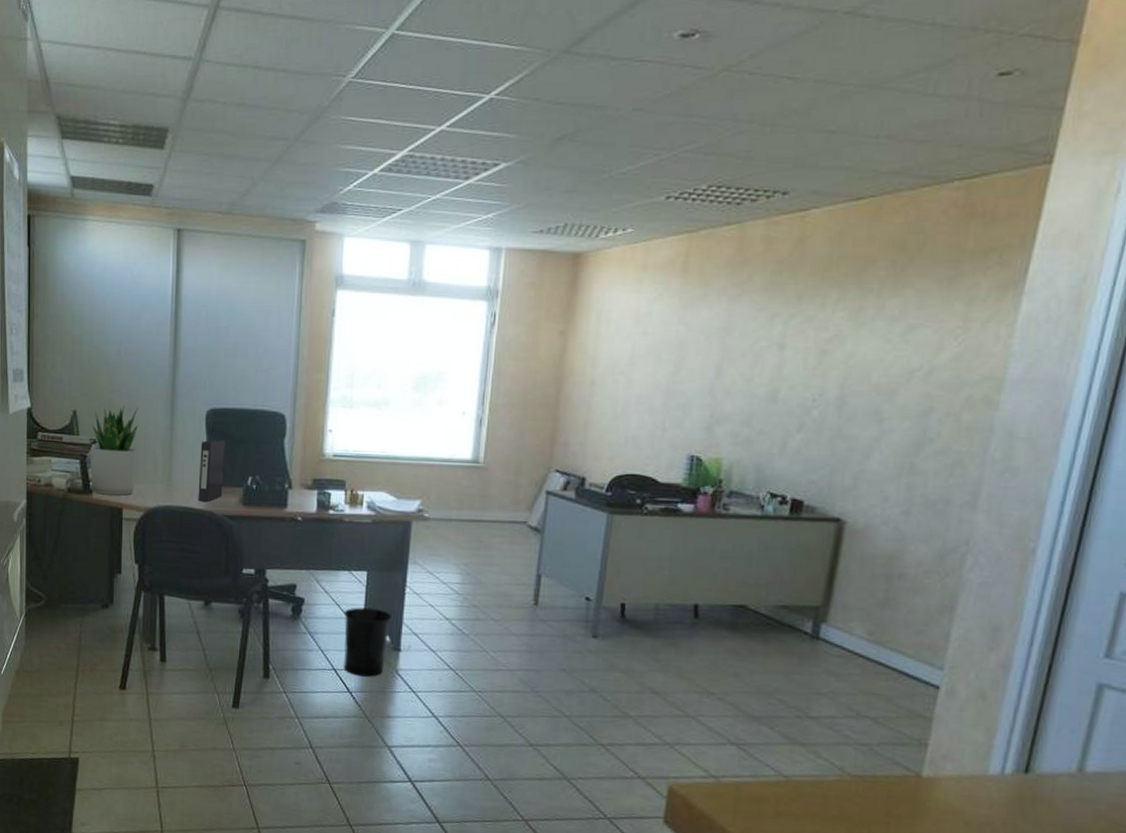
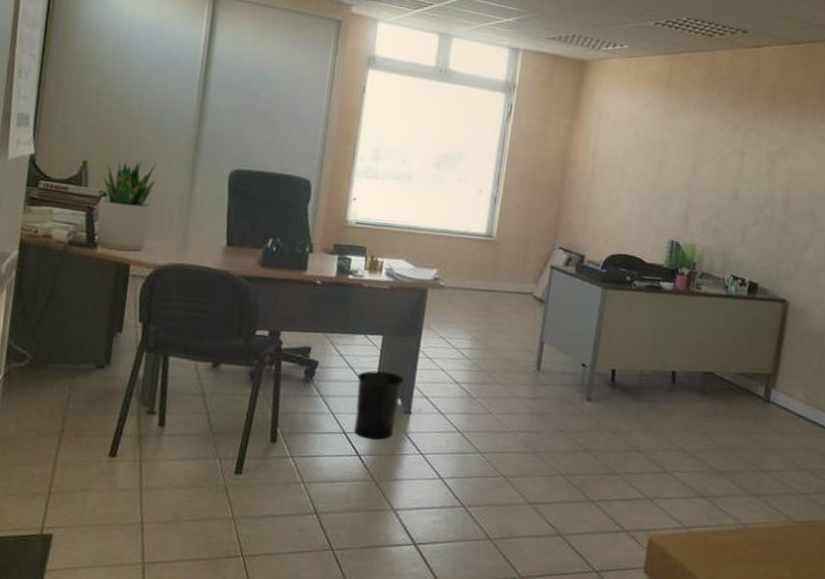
binder: present [198,439,226,503] -> none [214,200,248,262]

